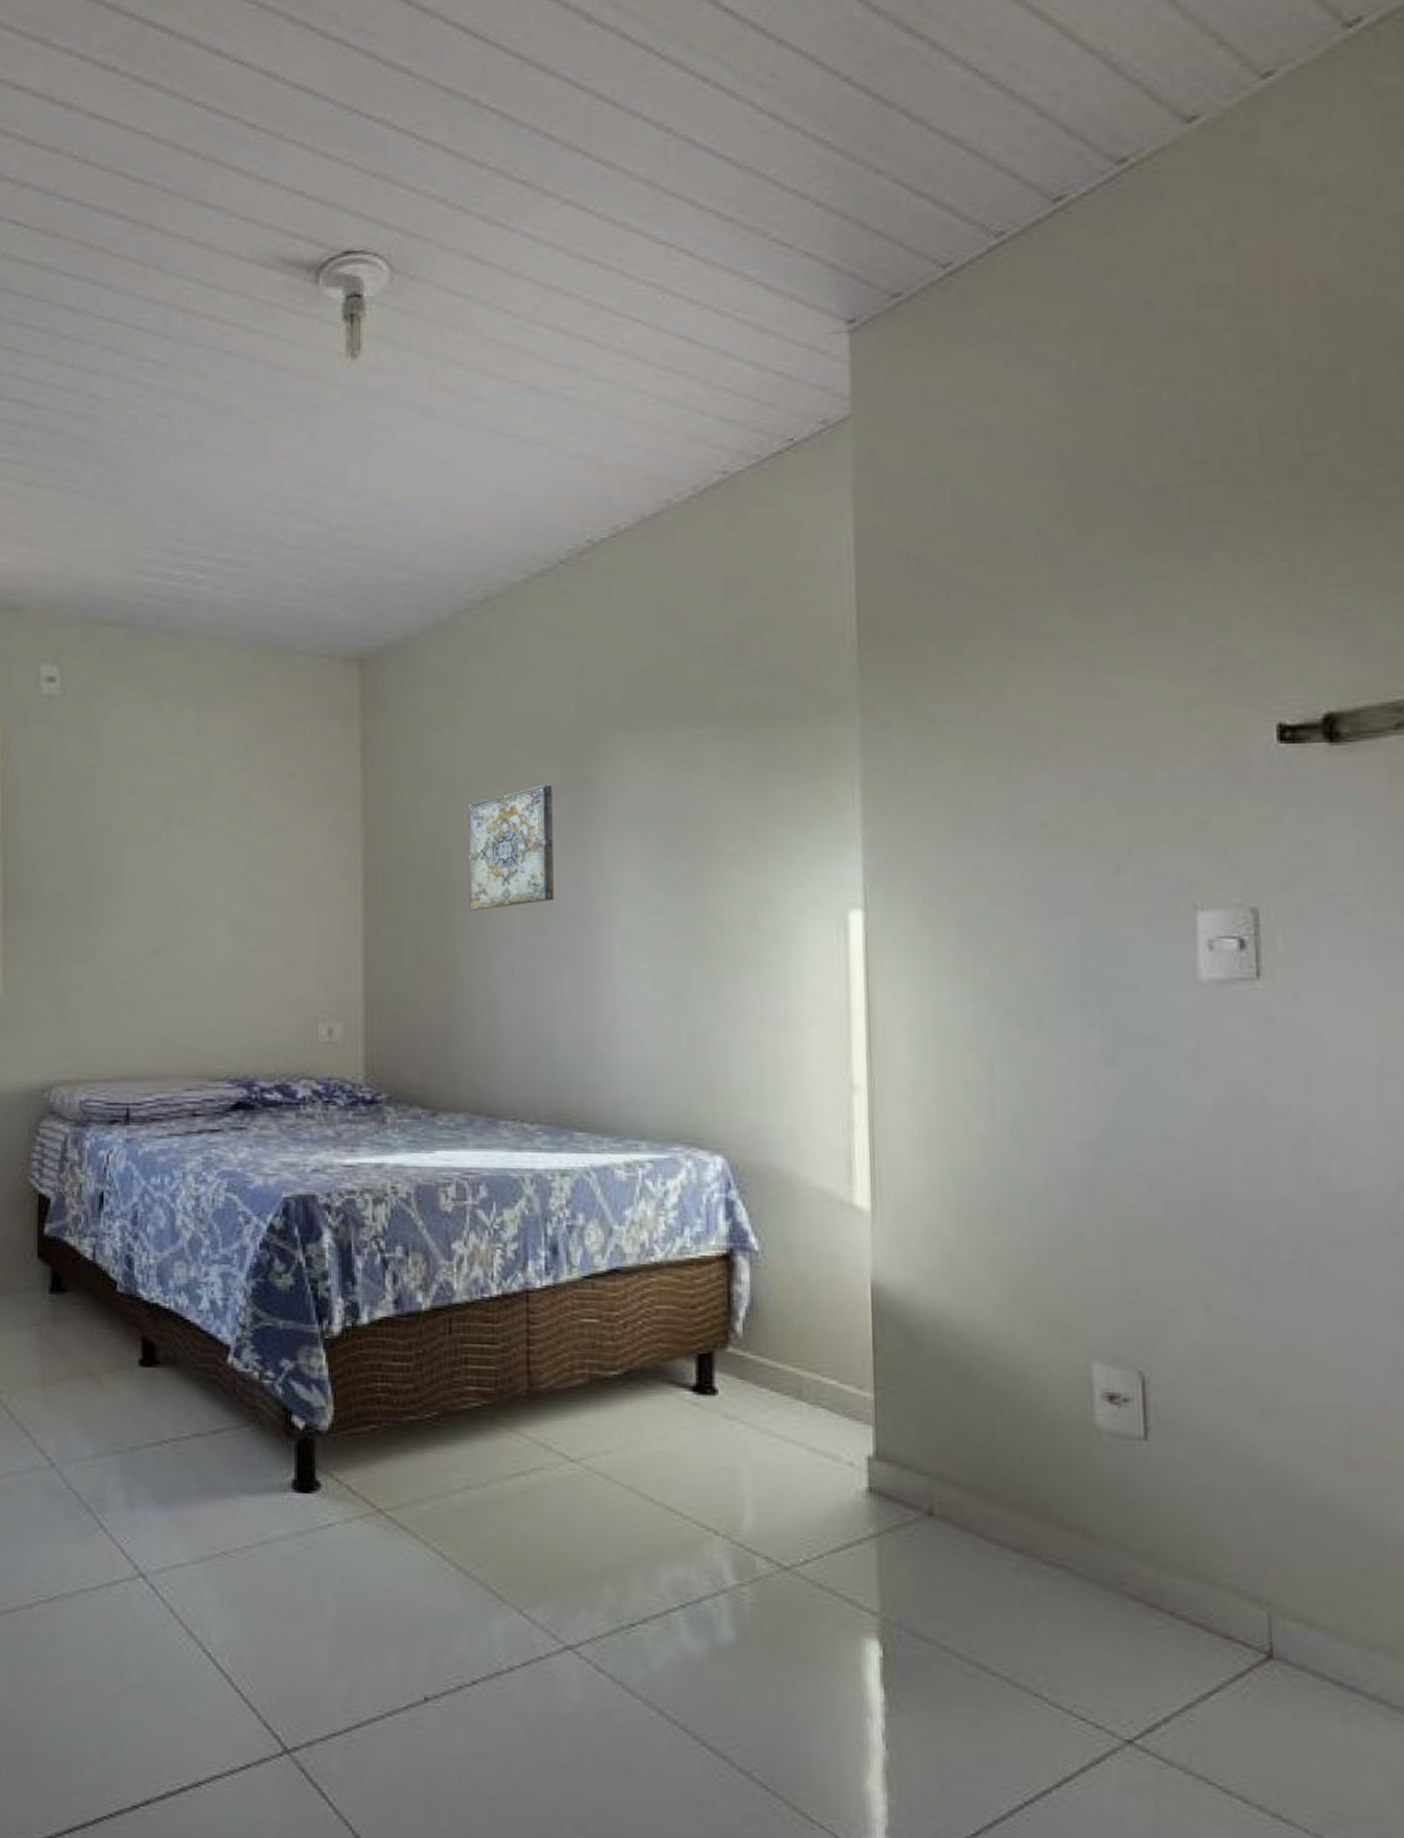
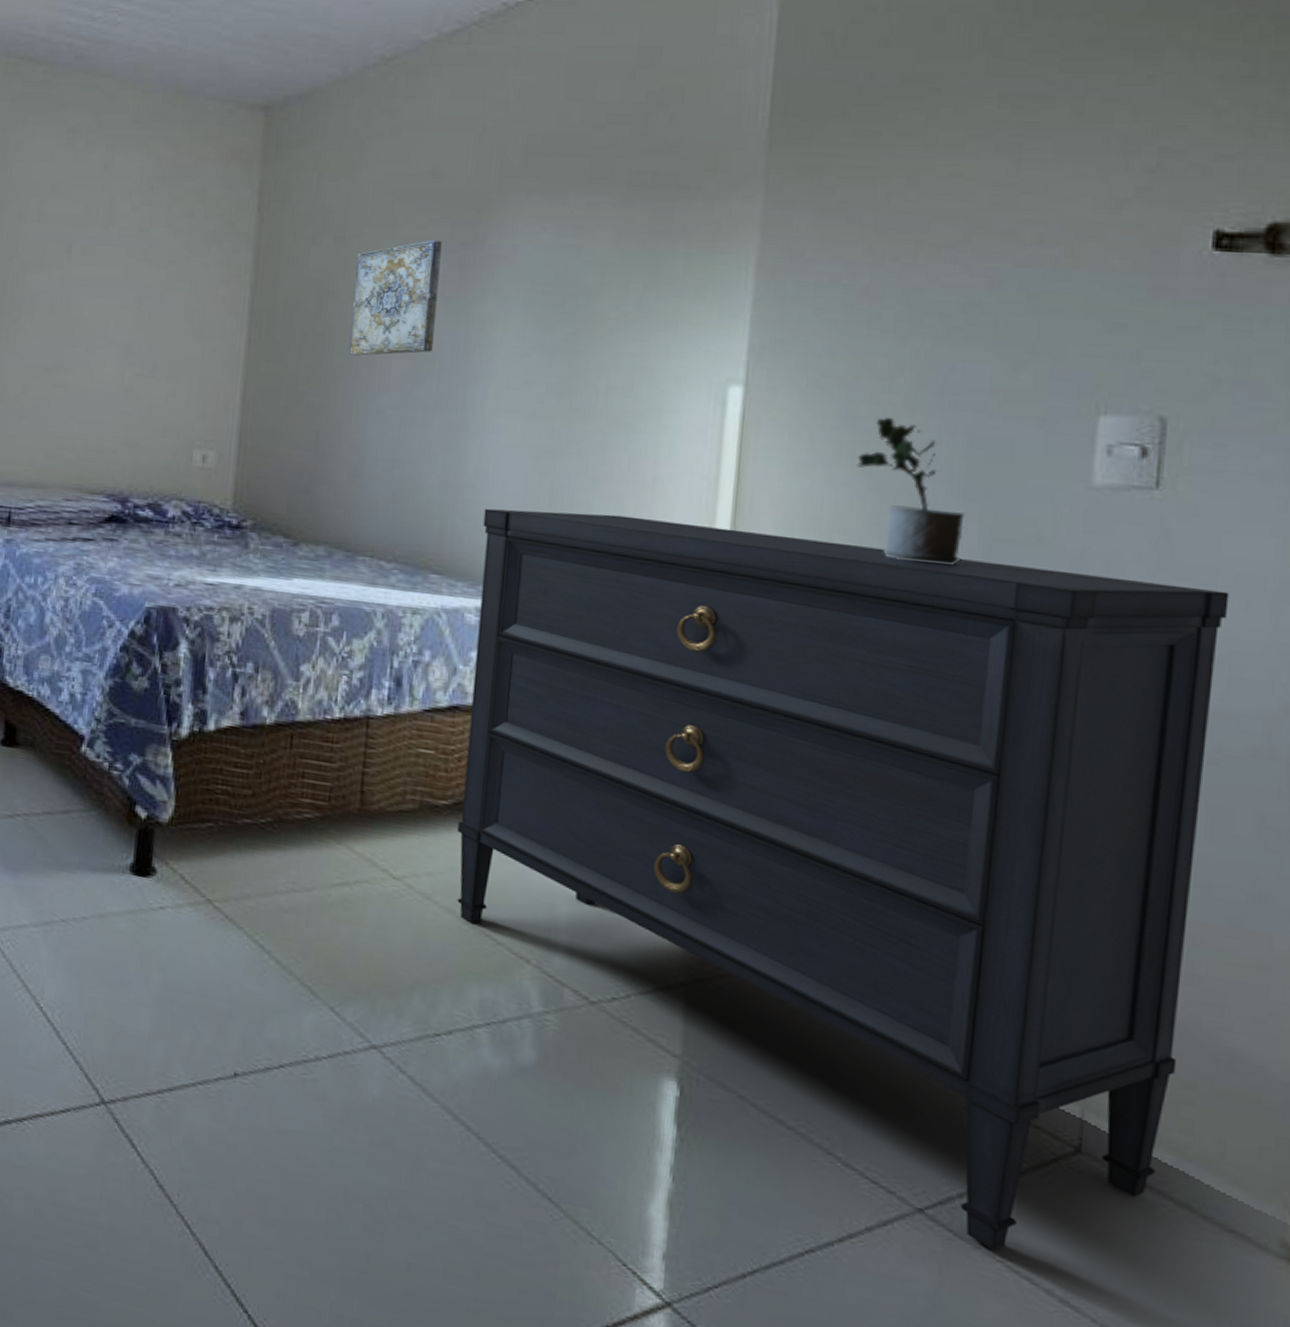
dresser: none [623,1053,1350,1773] -> present [457,508,1230,1250]
potted plant: none [979,929,1087,1073] -> present [857,417,965,565]

